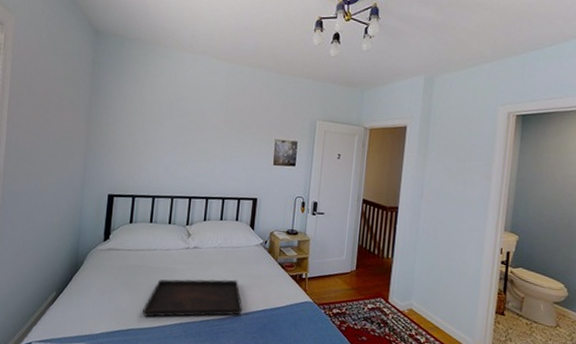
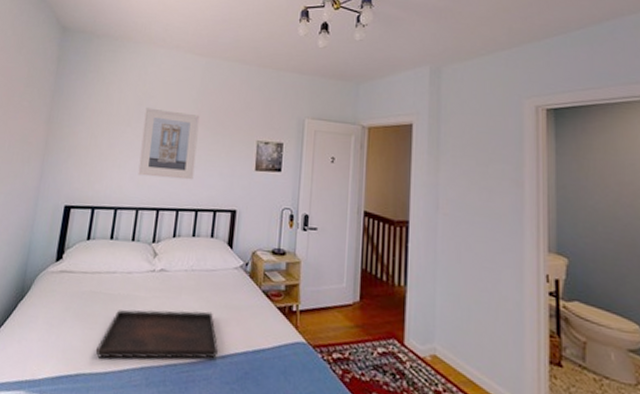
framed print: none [172,108,225,173] -> present [138,108,200,180]

